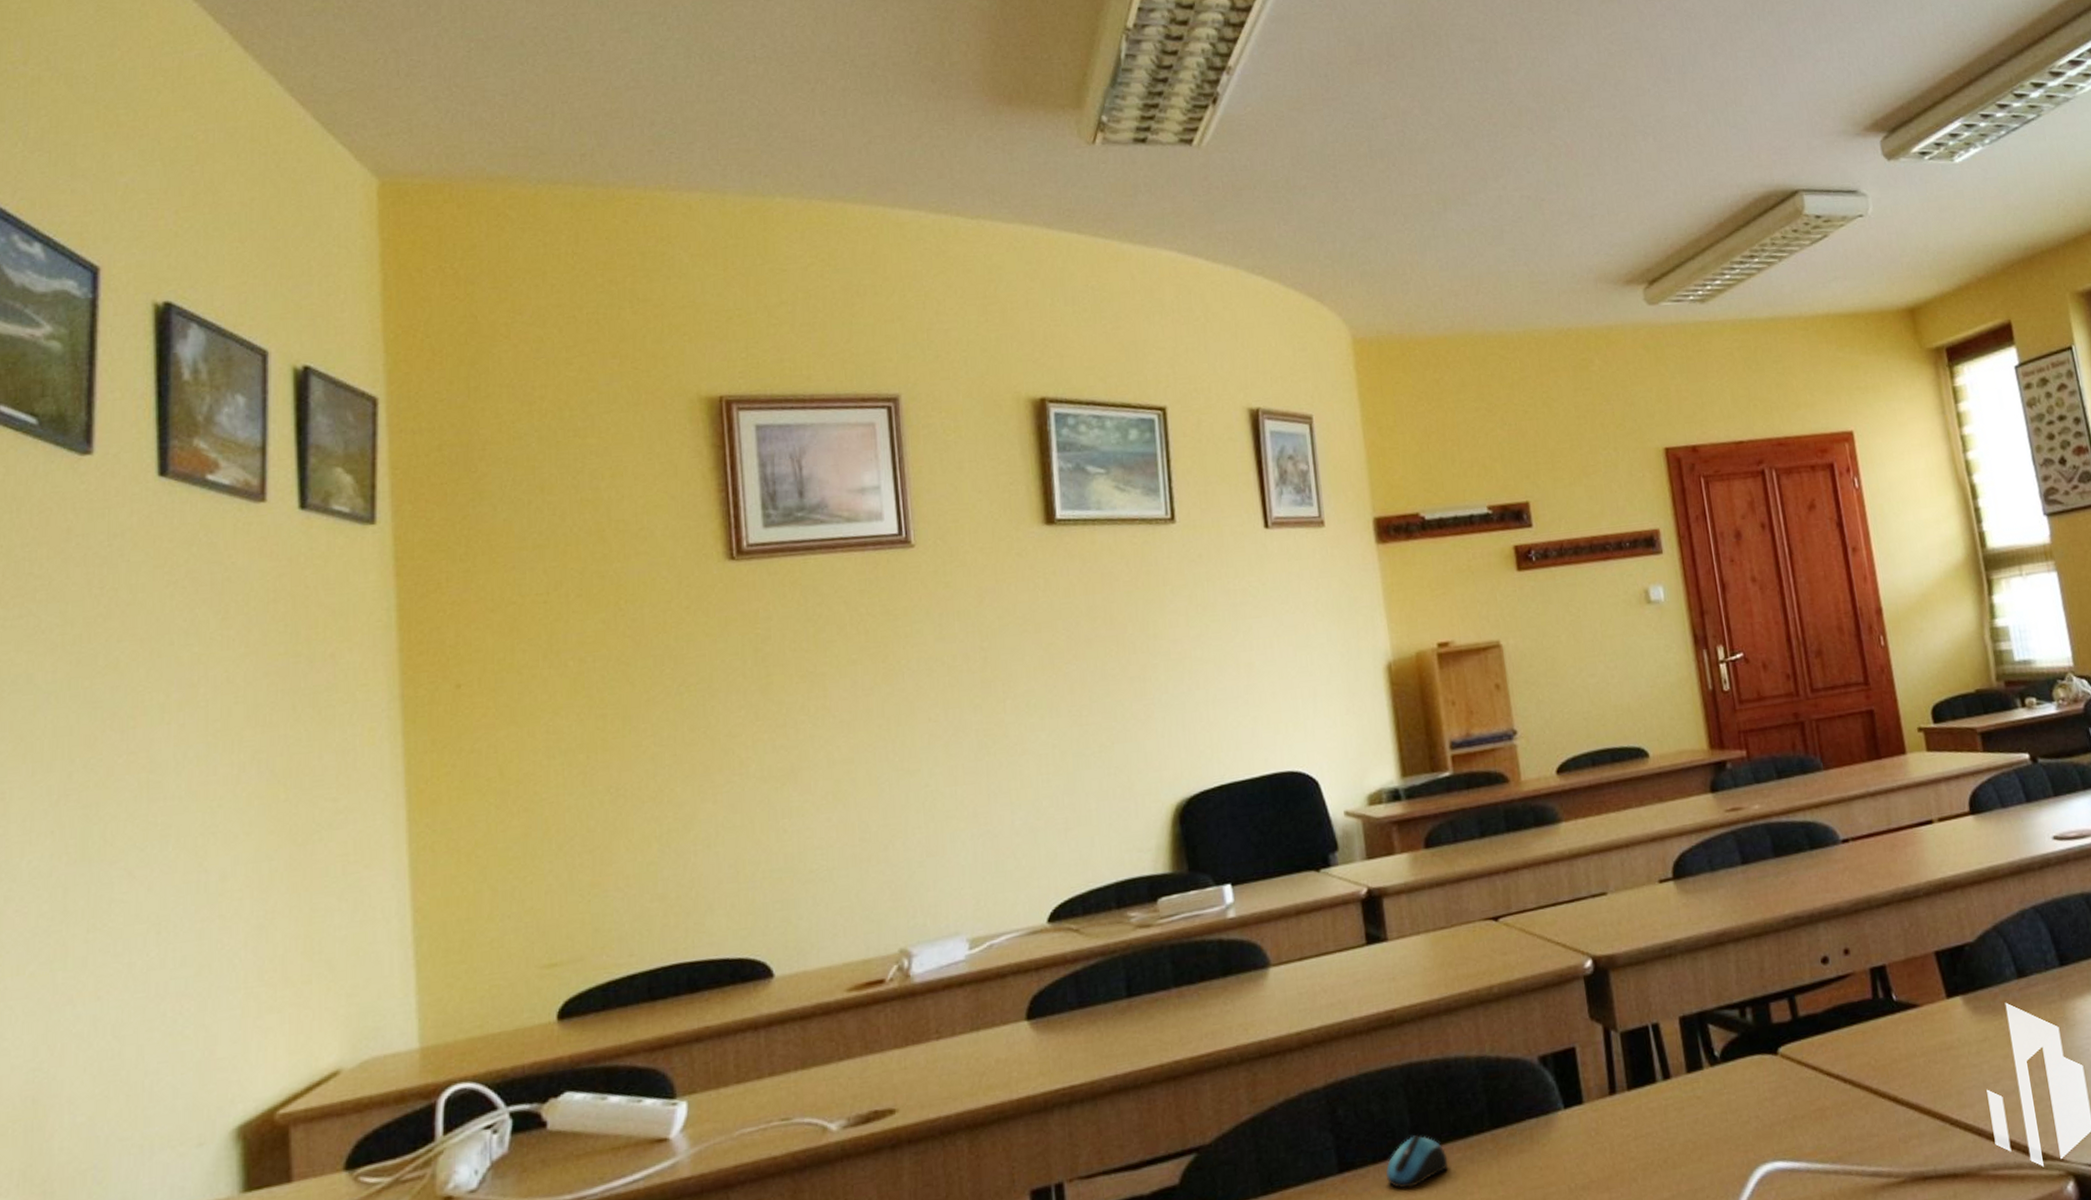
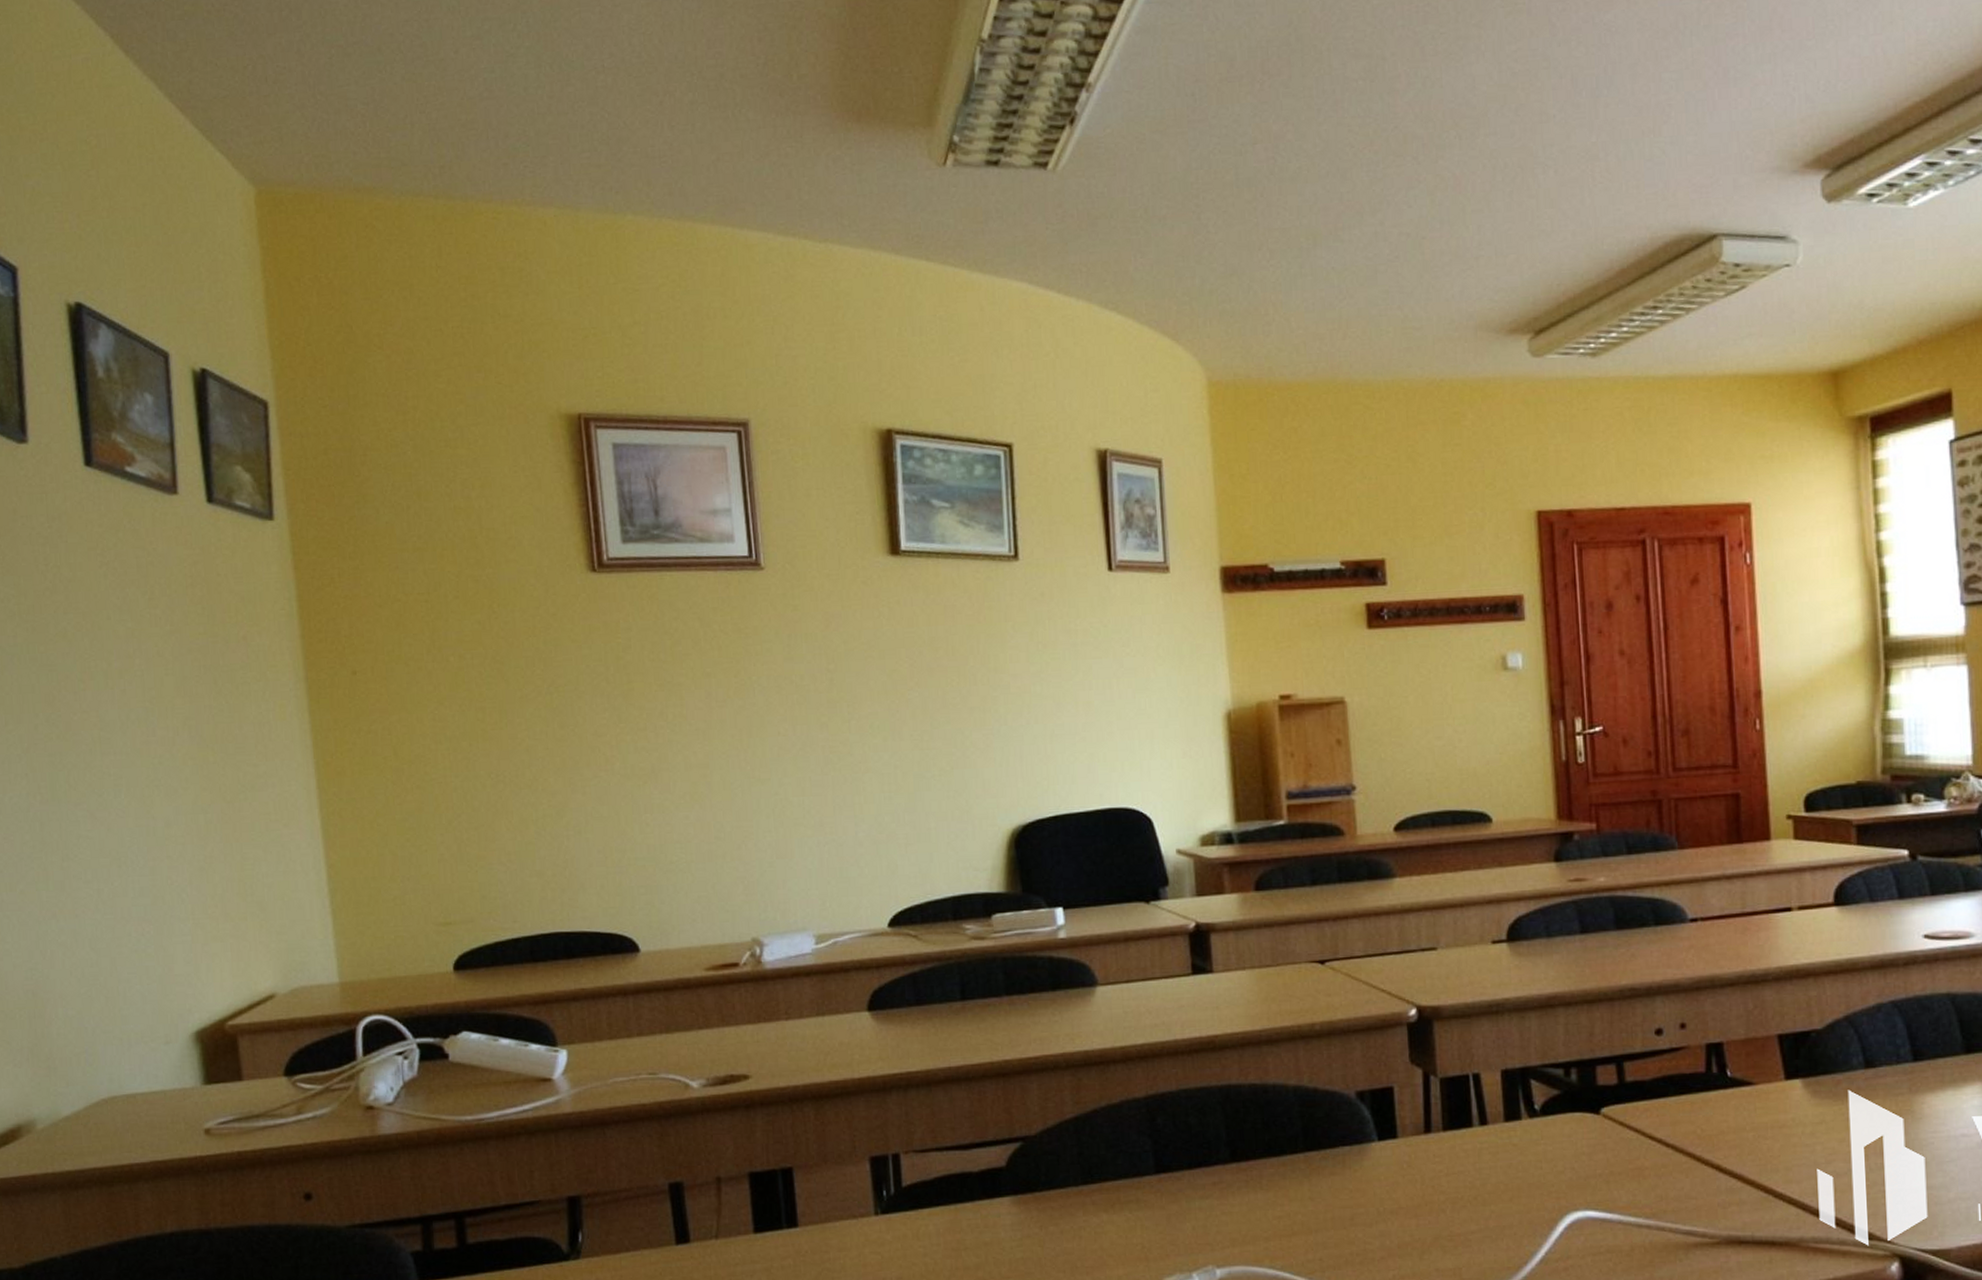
computer mouse: present [1386,1135,1448,1189] -> none [1201,1149,1261,1194]

